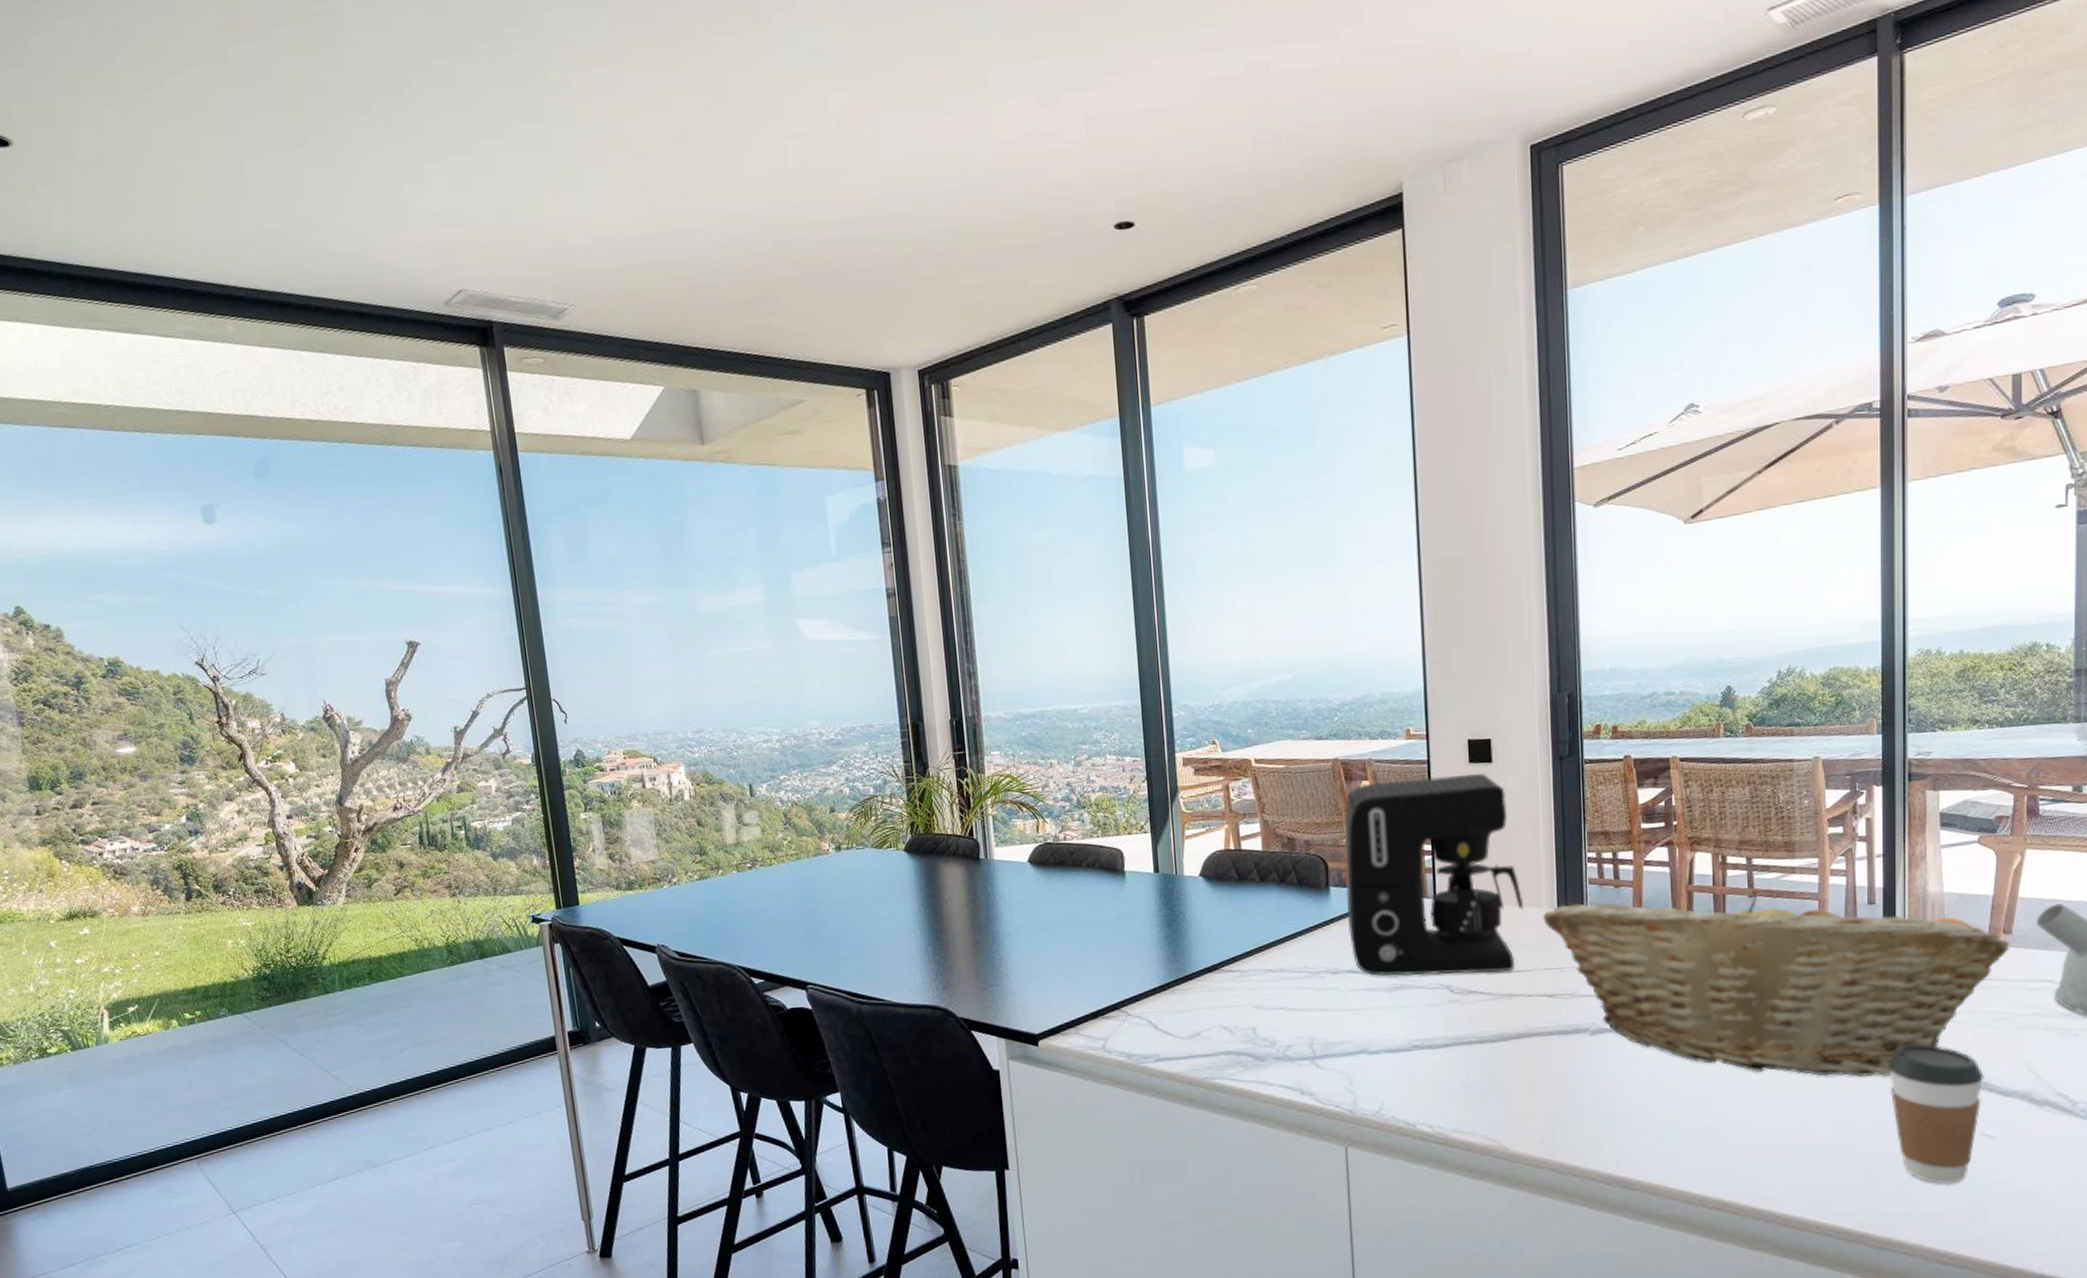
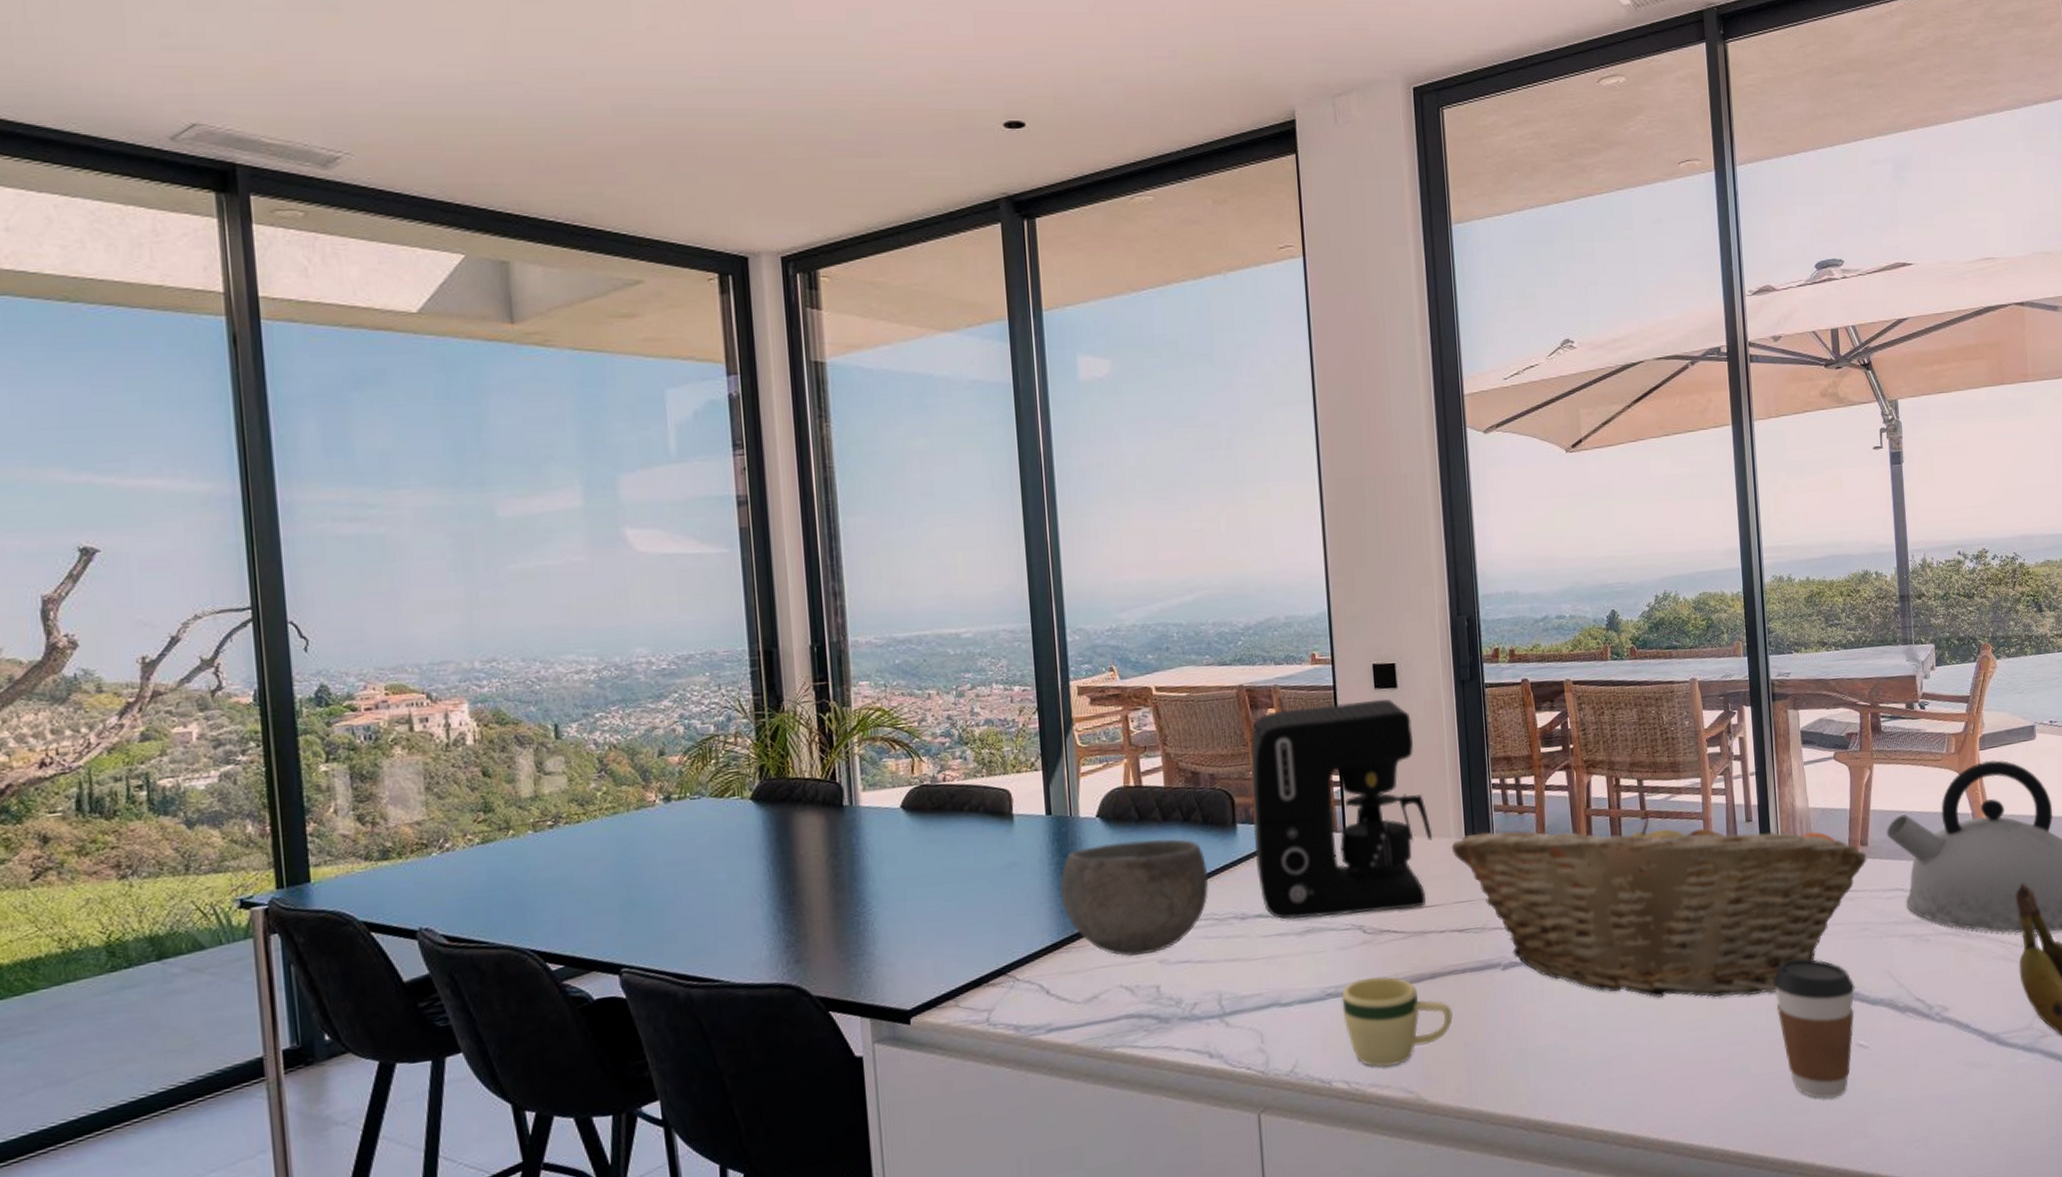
bowl: none [1166,898,1302,1001] -> present [1060,839,1208,957]
mug: none [1428,1032,1538,1116] -> present [1341,976,1453,1067]

